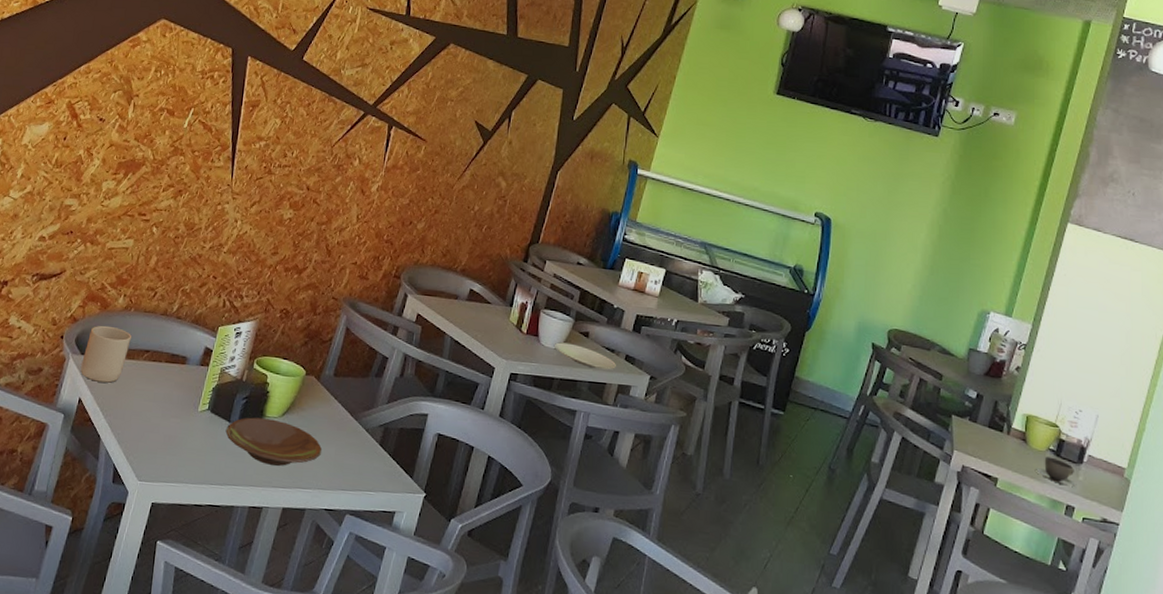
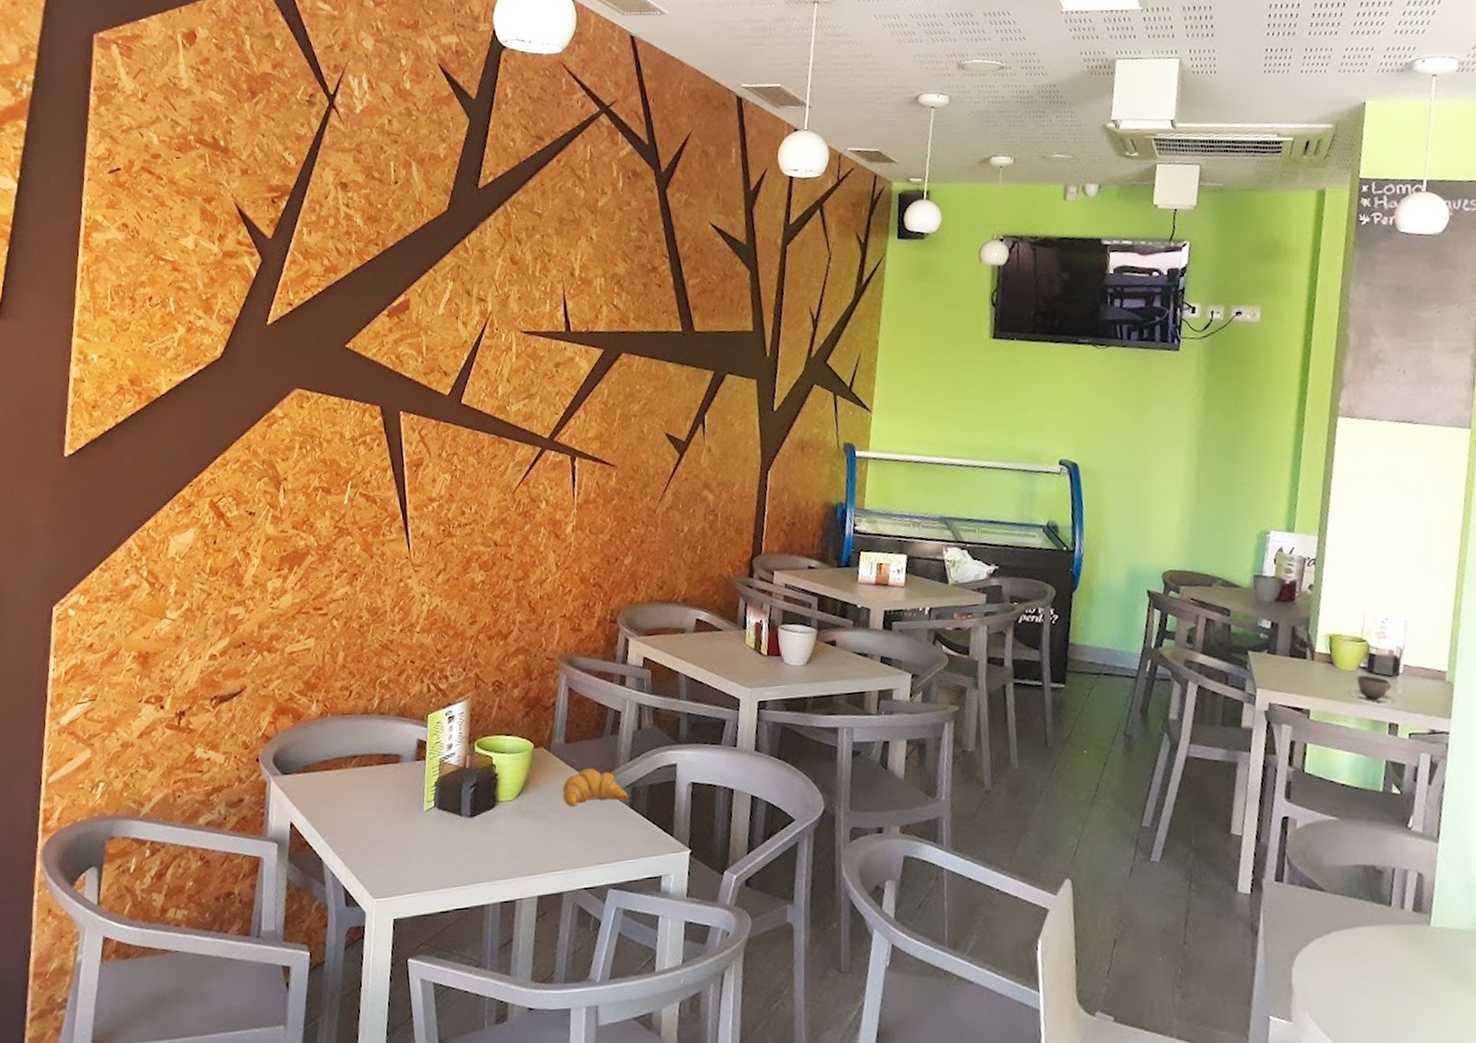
mug: present [81,325,132,383] -> none [285,737,335,801]
saucer: present [225,417,323,466] -> none [458,803,569,853]
croissant: none [322,402,380,439] -> present [563,768,628,807]
plate: present [555,342,616,370] -> none [801,656,872,678]

